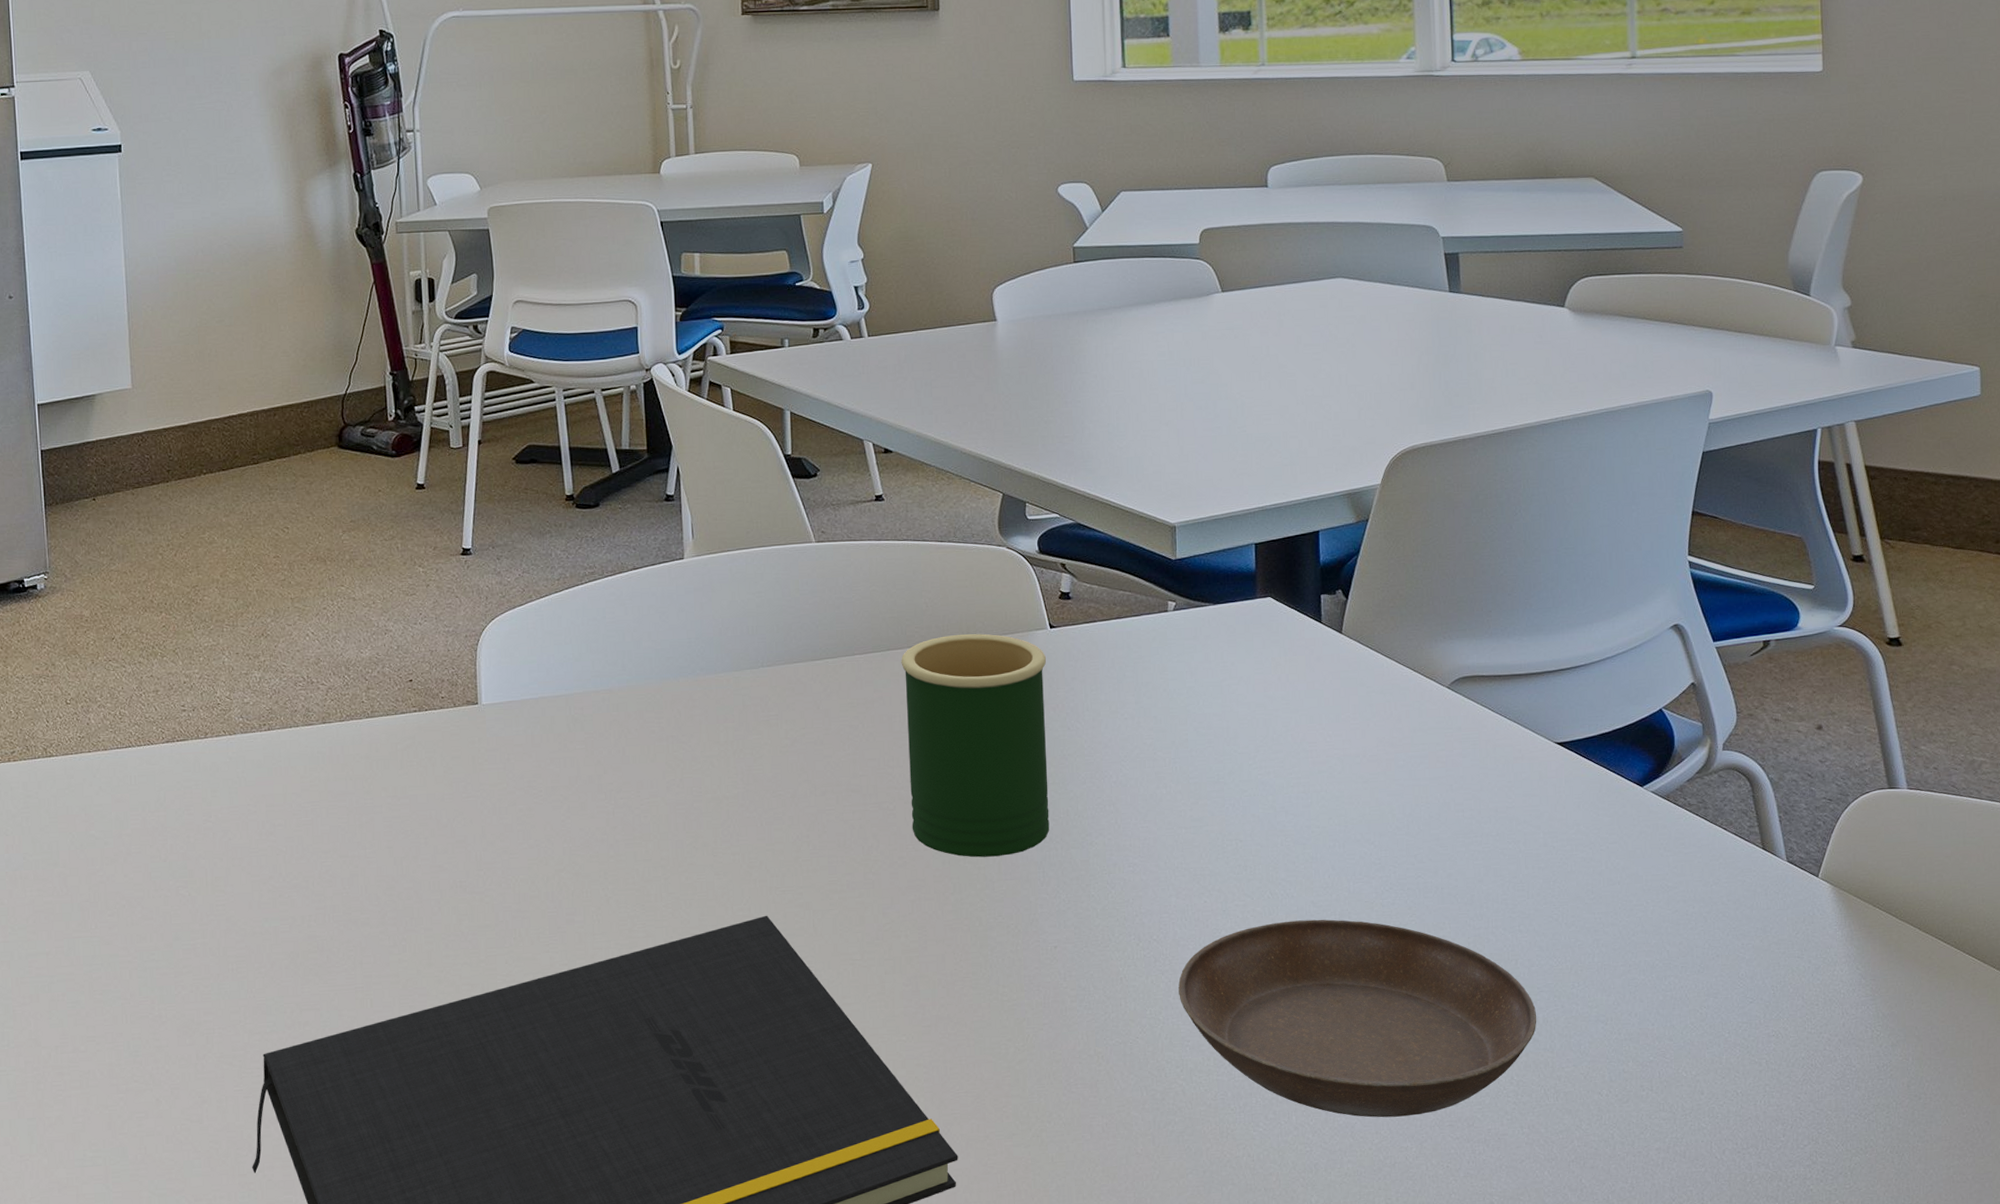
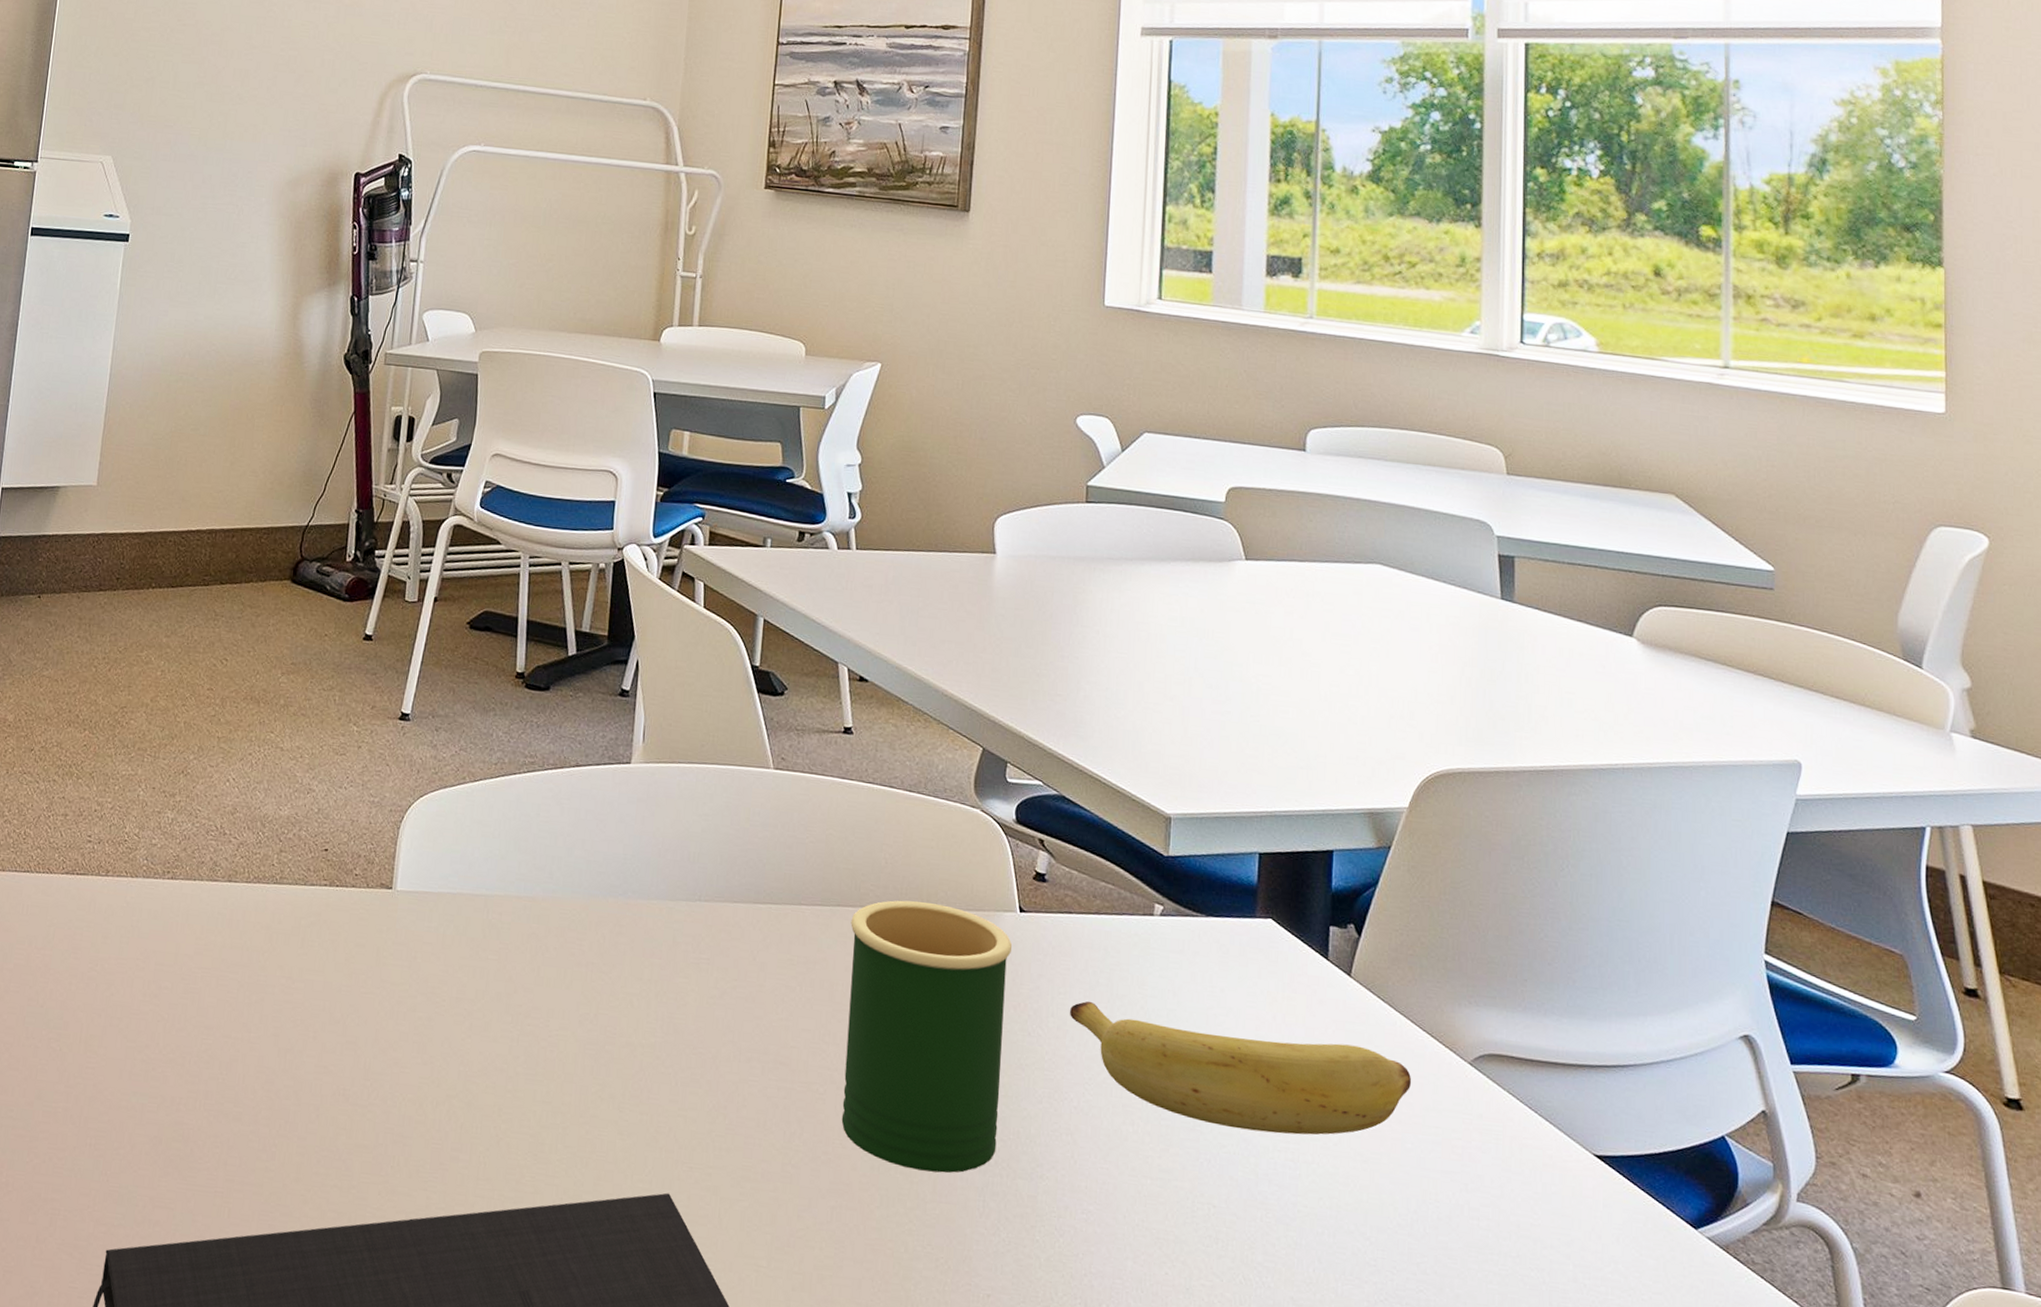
banana: none [1102,689,1400,775] -> present [1070,1001,1412,1135]

